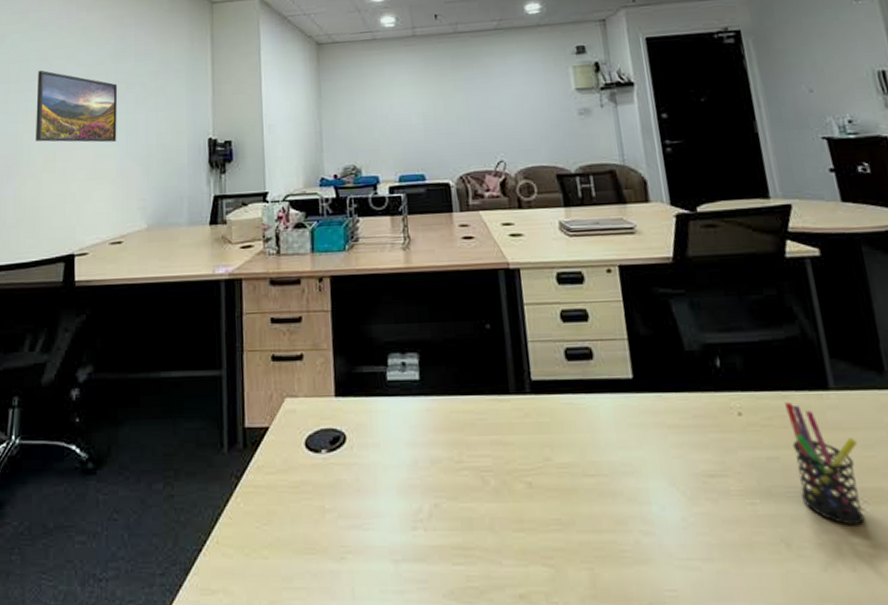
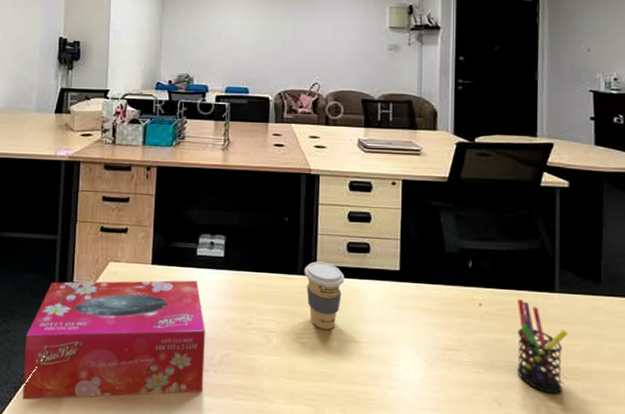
tissue box: none [193,412,414,585] -> present [23,280,205,400]
coffee cup: none [517,375,568,463] -> present [304,261,345,330]

